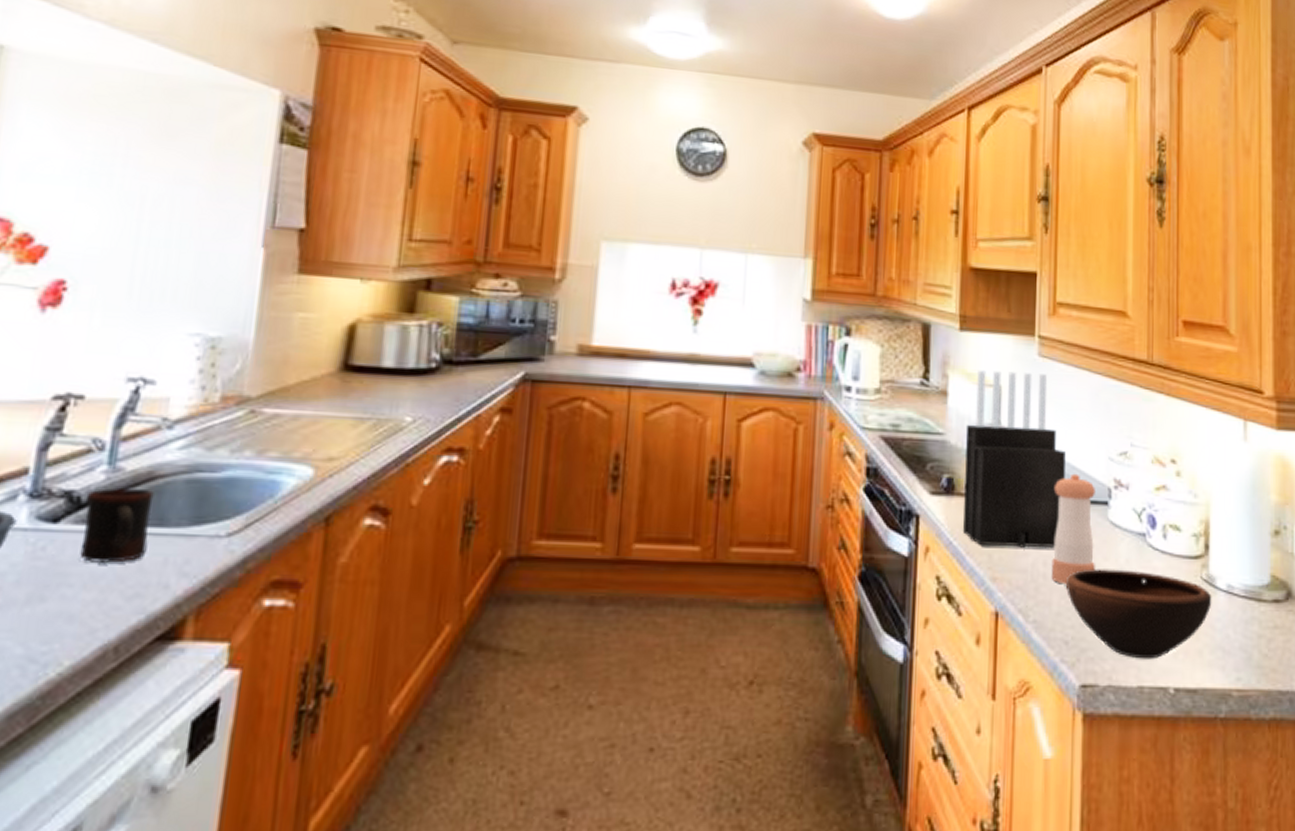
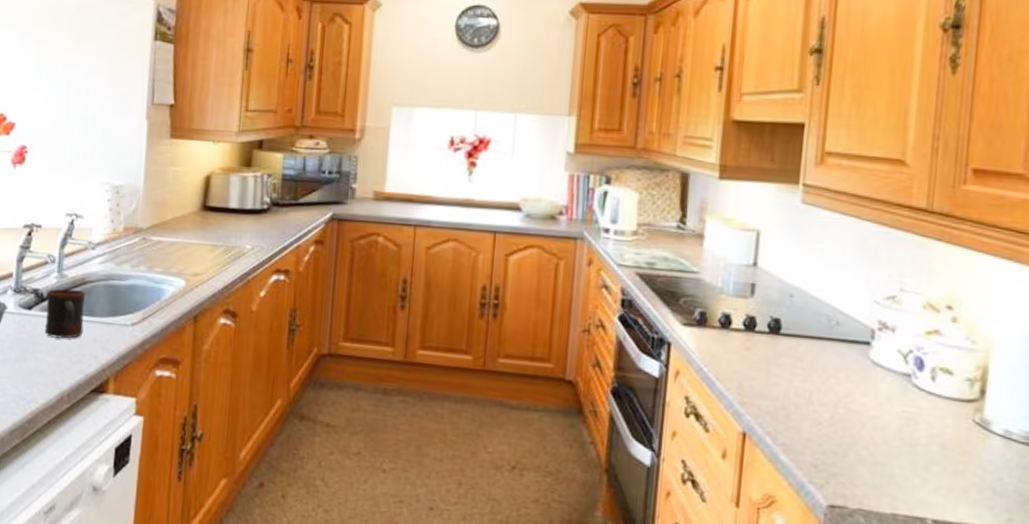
knife block: present [963,370,1066,548] -> none [714,215,826,380]
pepper shaker: present [1051,473,1095,585] -> none [803,314,857,415]
bowl: present [1065,568,1212,659] -> none [818,402,985,491]

